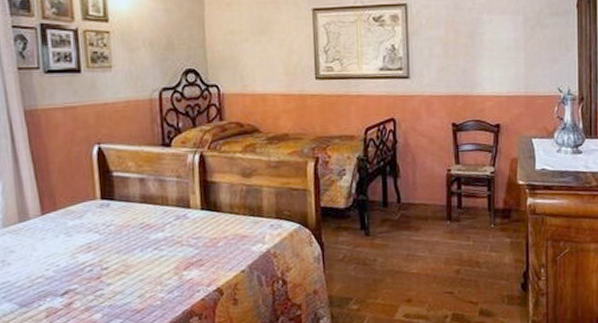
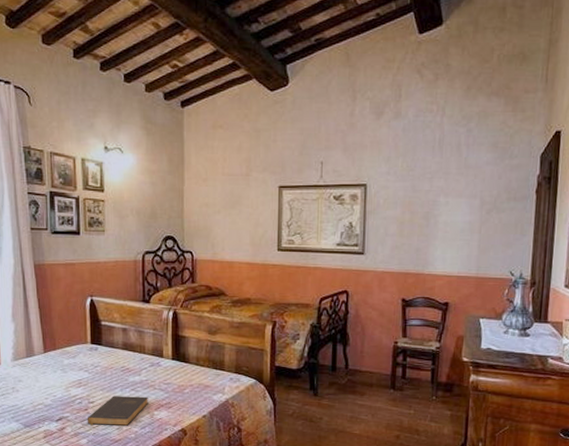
book: none [100,255,175,297] -> present [87,396,148,426]

